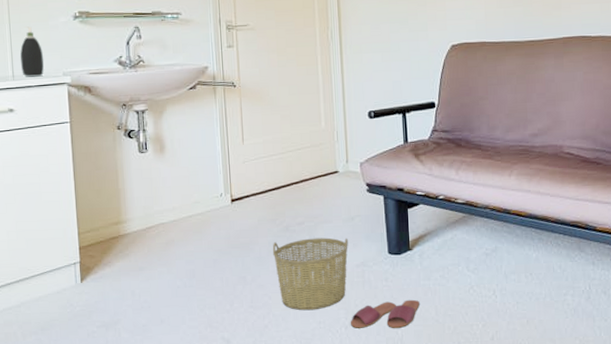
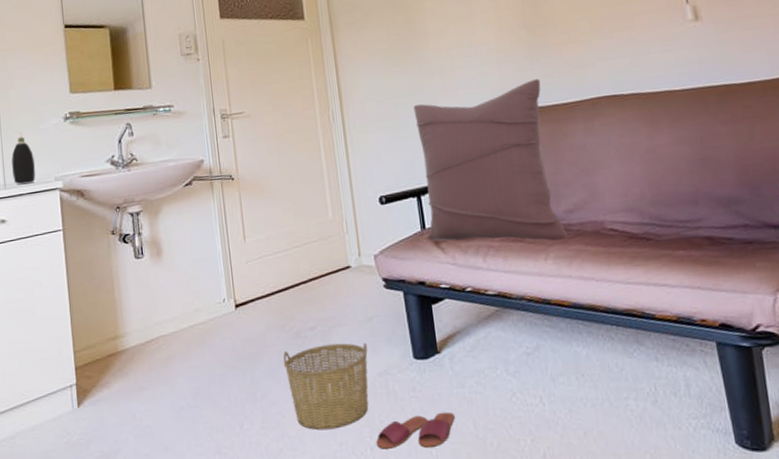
pillow: none [405,16,530,160] -> present [413,79,568,242]

